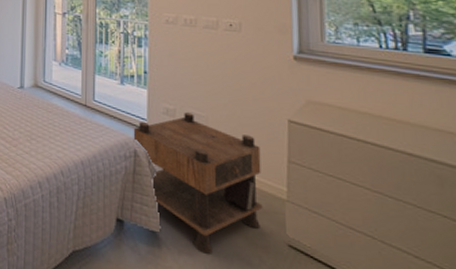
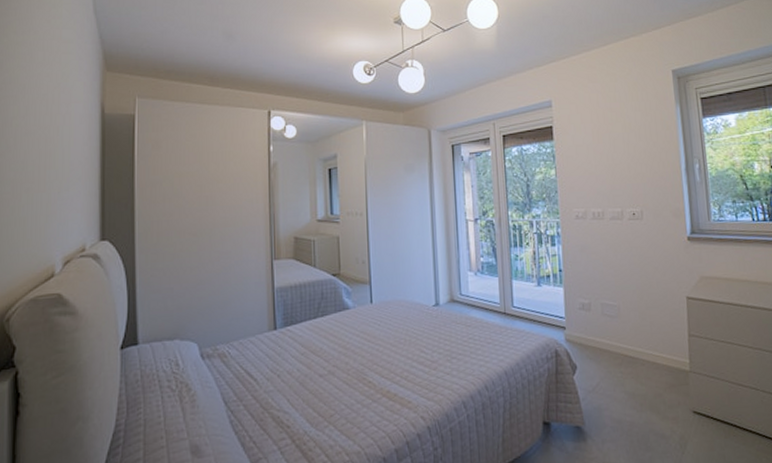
nightstand: present [133,112,263,254] -> none [552,304,671,437]

